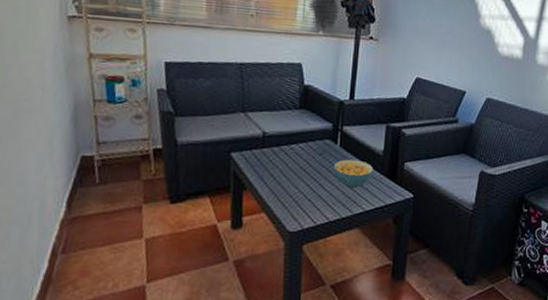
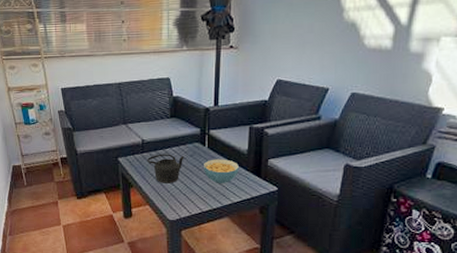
teapot: none [267,150,312,187] -> present [147,154,184,184]

